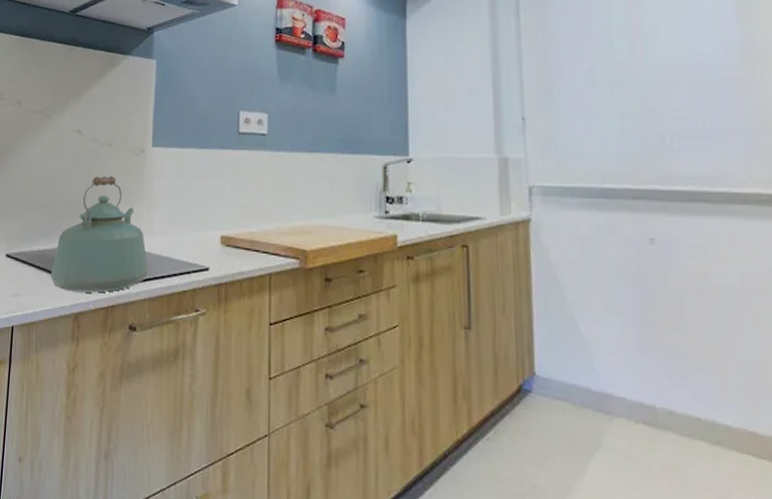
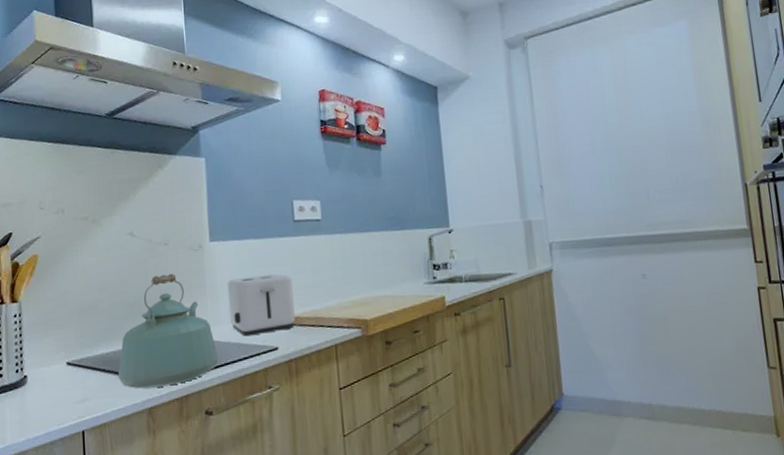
toaster: none [163,188,231,252] -> present [227,274,295,337]

